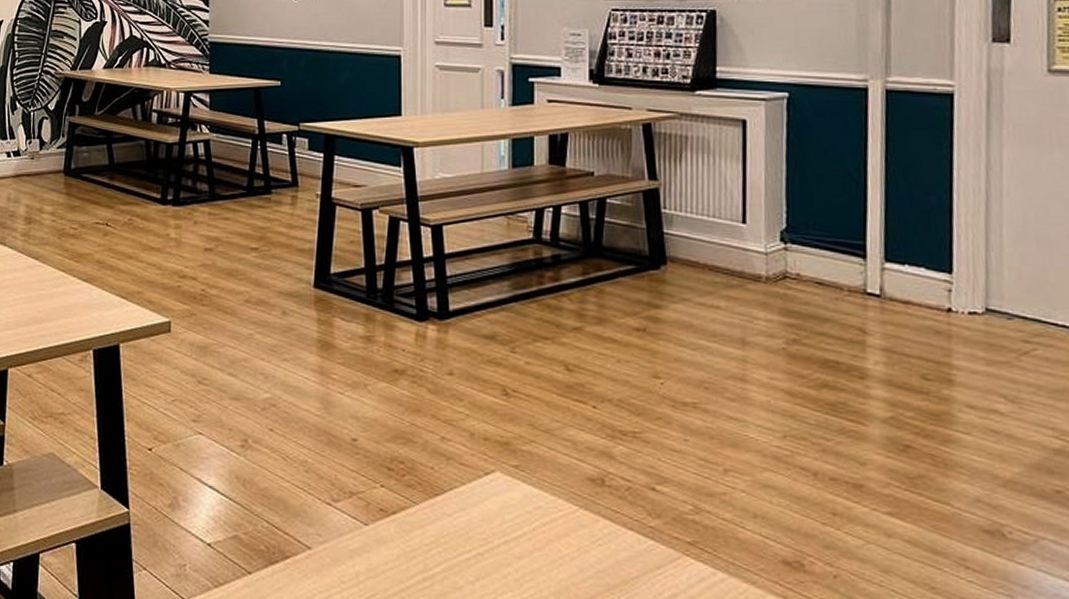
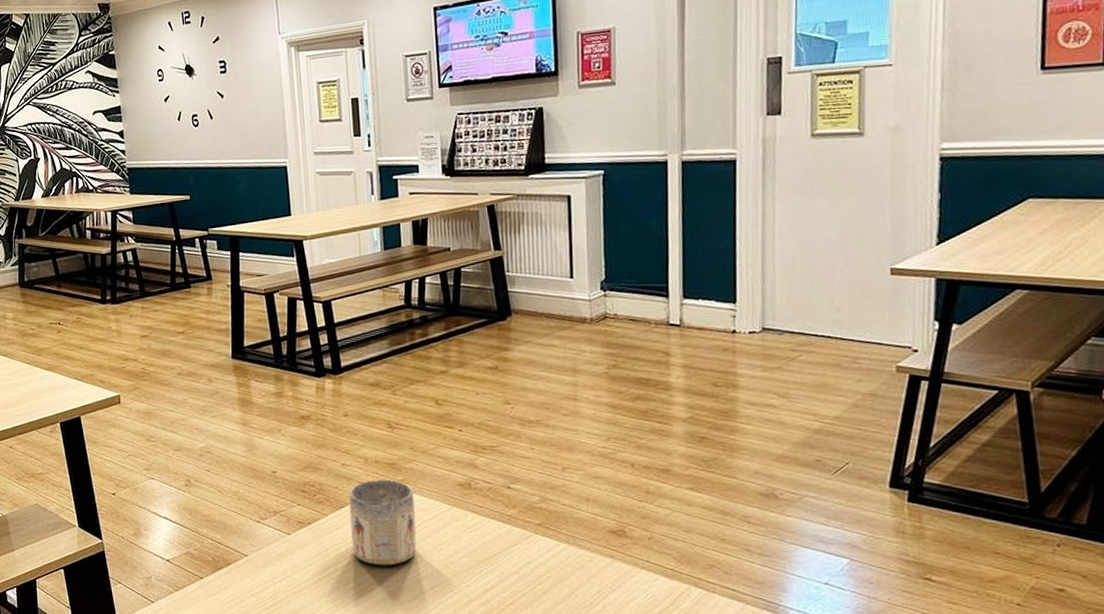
mug: none [447,462,531,581] -> present [349,479,417,566]

